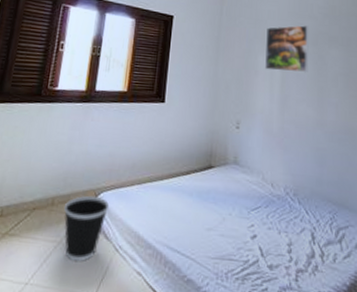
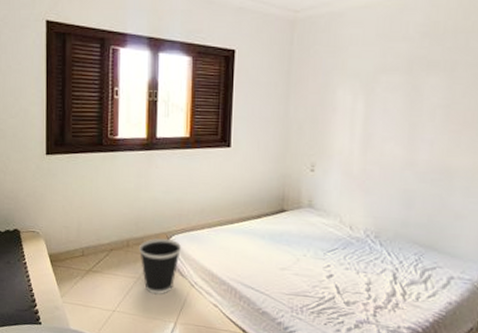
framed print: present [265,25,309,73] -> none [345,49,402,107]

